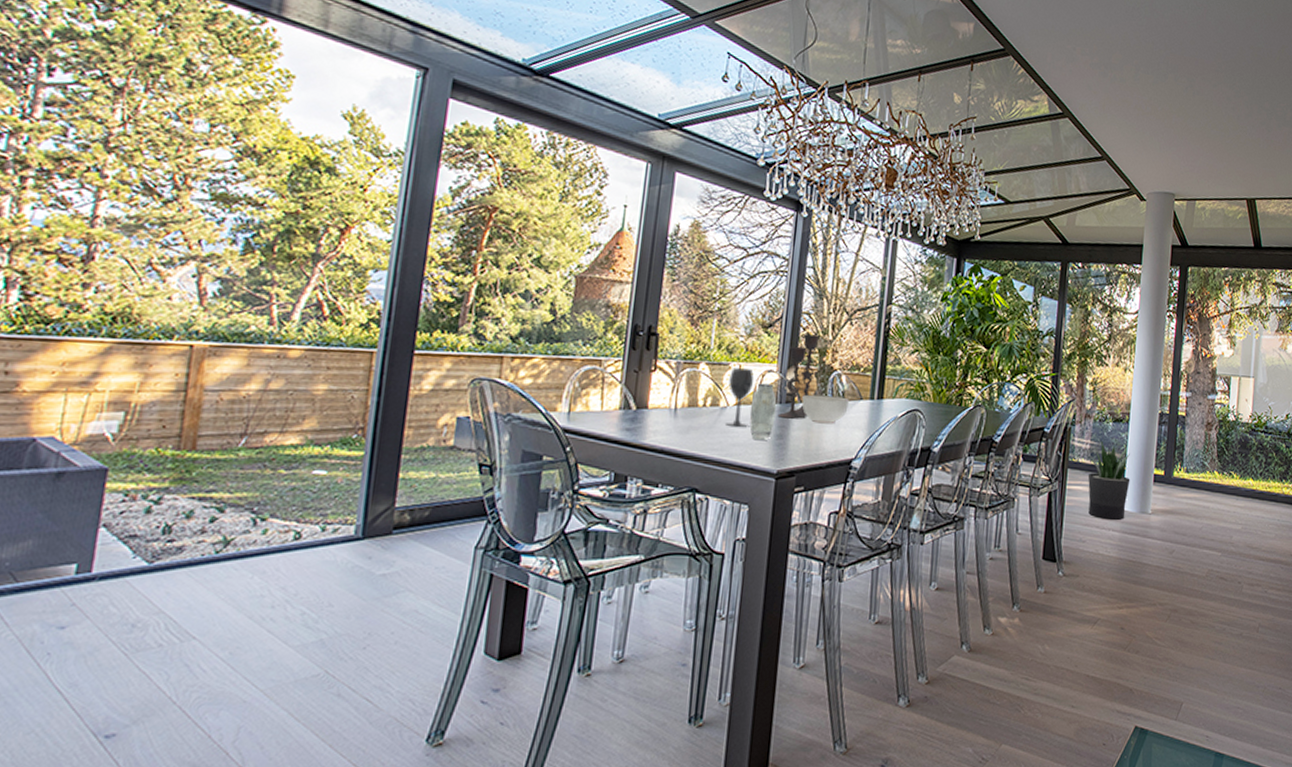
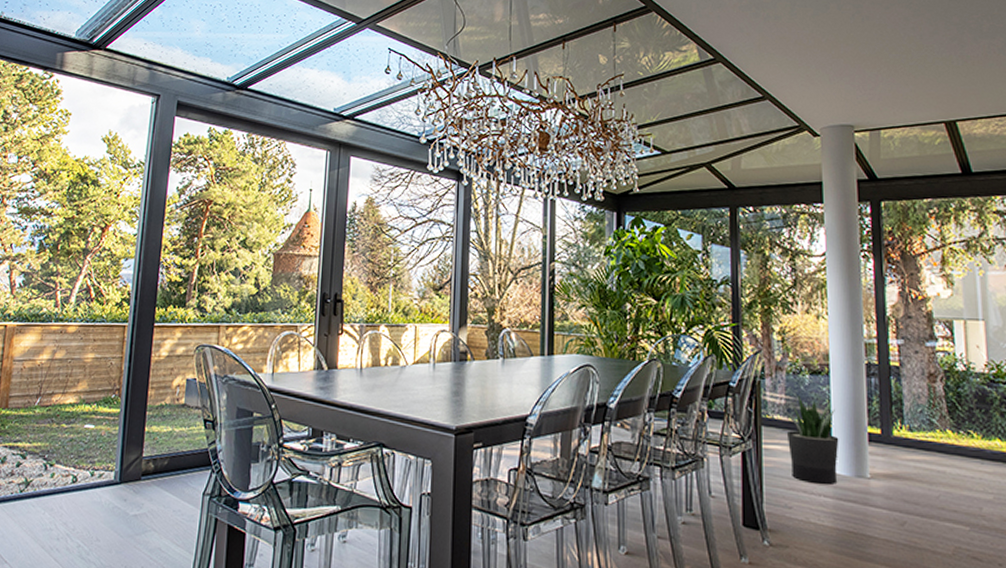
wine glass: present [726,368,754,427] -> none [406,329,429,385]
vase: present [749,383,777,440] -> none [427,342,452,397]
candlestick: present [777,334,820,420] -> none [452,294,487,377]
bowl: present [801,394,849,424] -> none [474,352,520,381]

